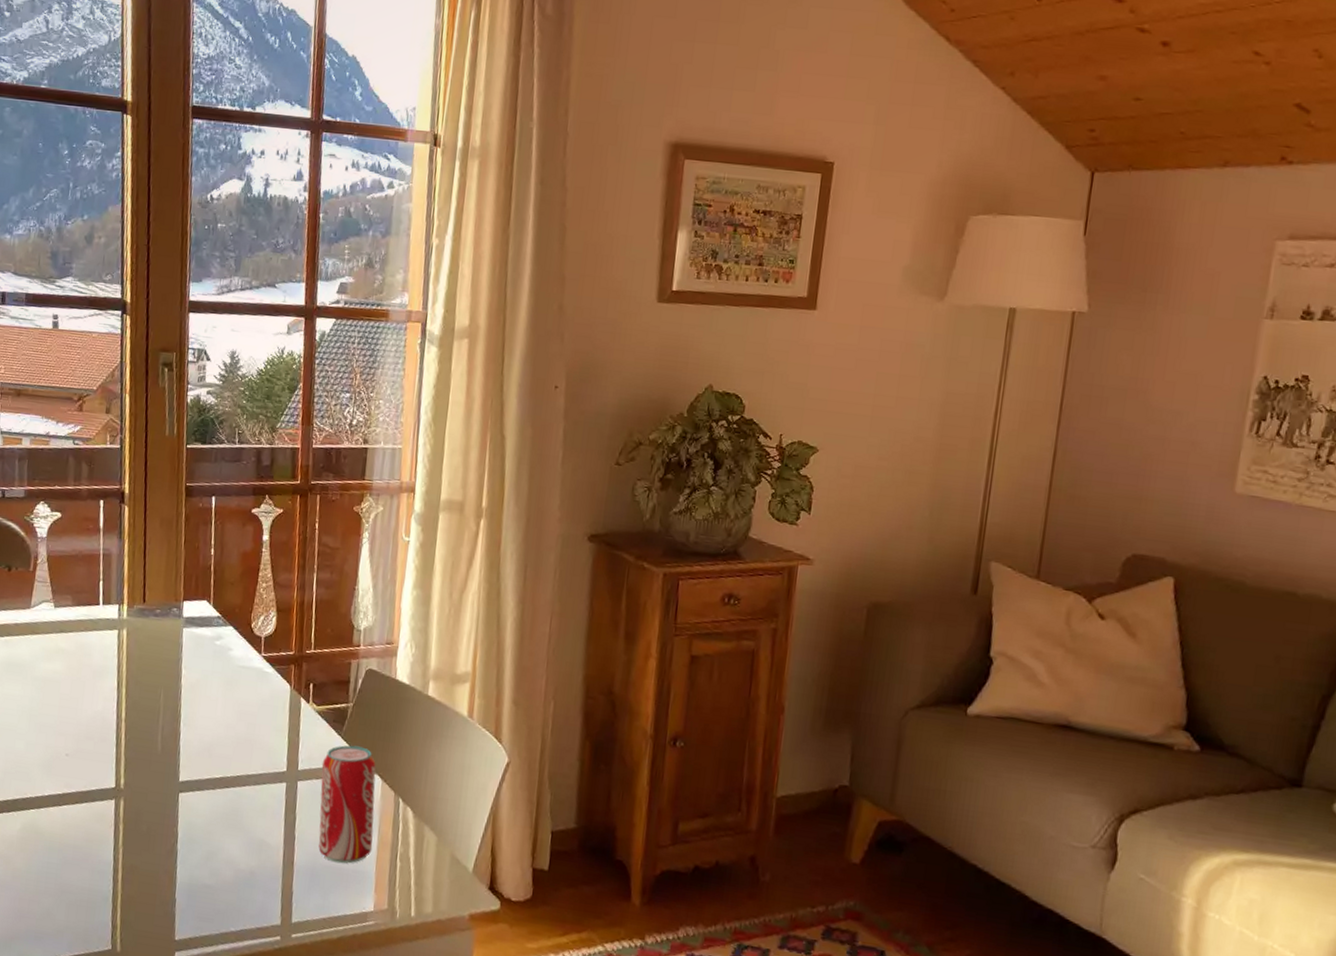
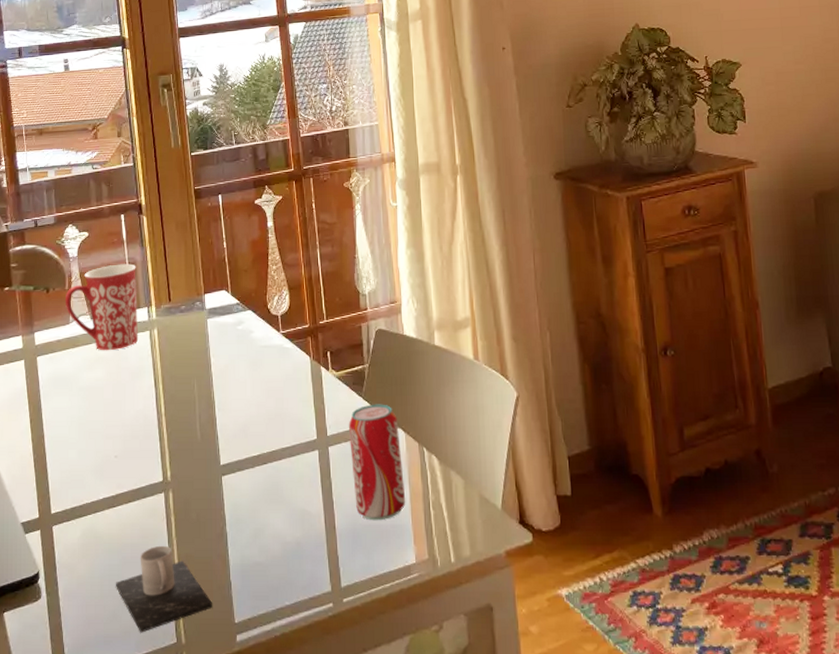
mug: none [27,553,111,645] -> present [65,264,139,351]
mug: none [52,851,154,935] -> present [115,545,213,633]

